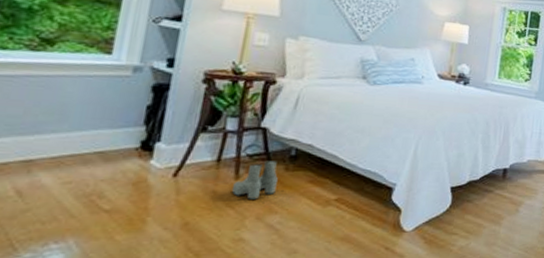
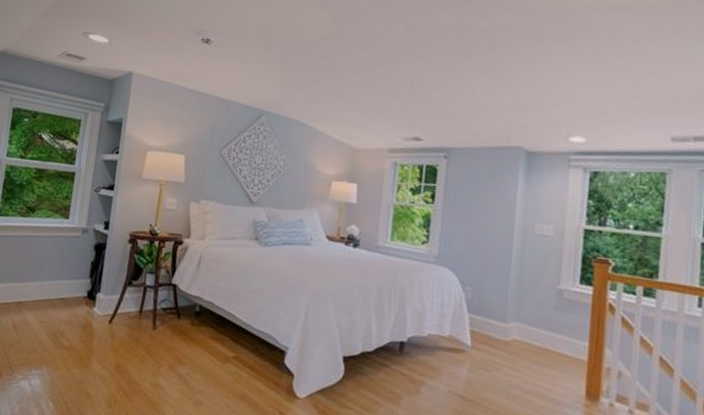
boots: present [231,160,278,200] -> none [150,314,186,350]

